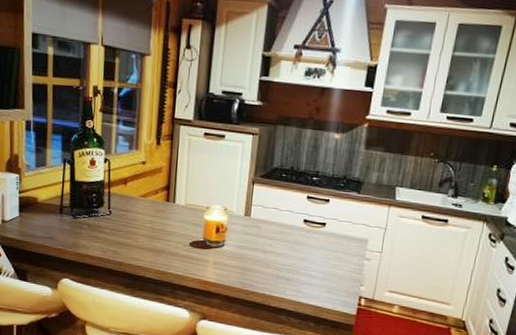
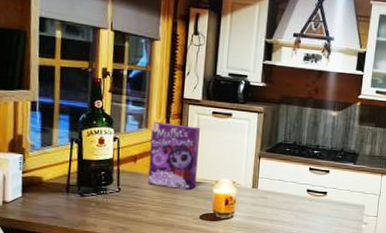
cereal box: none [138,143,191,215] -> present [148,122,200,189]

